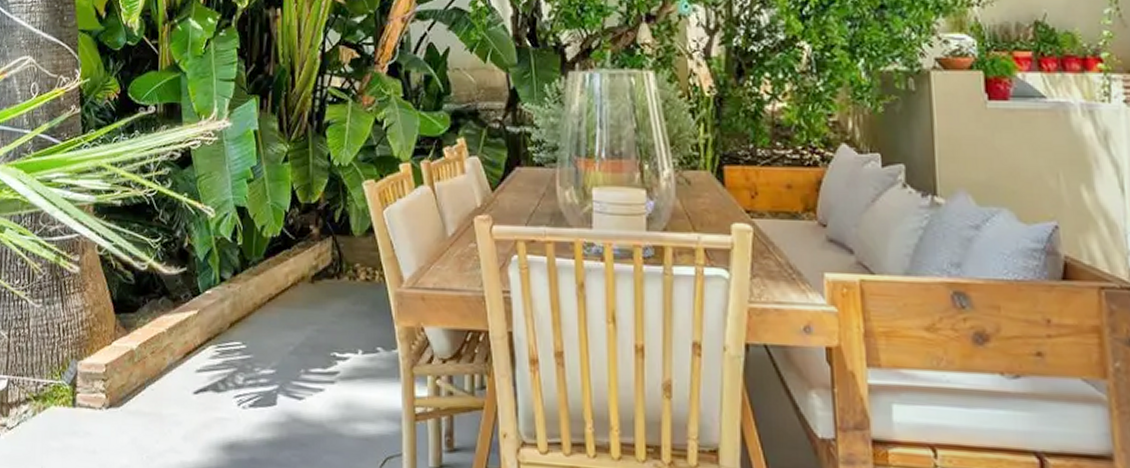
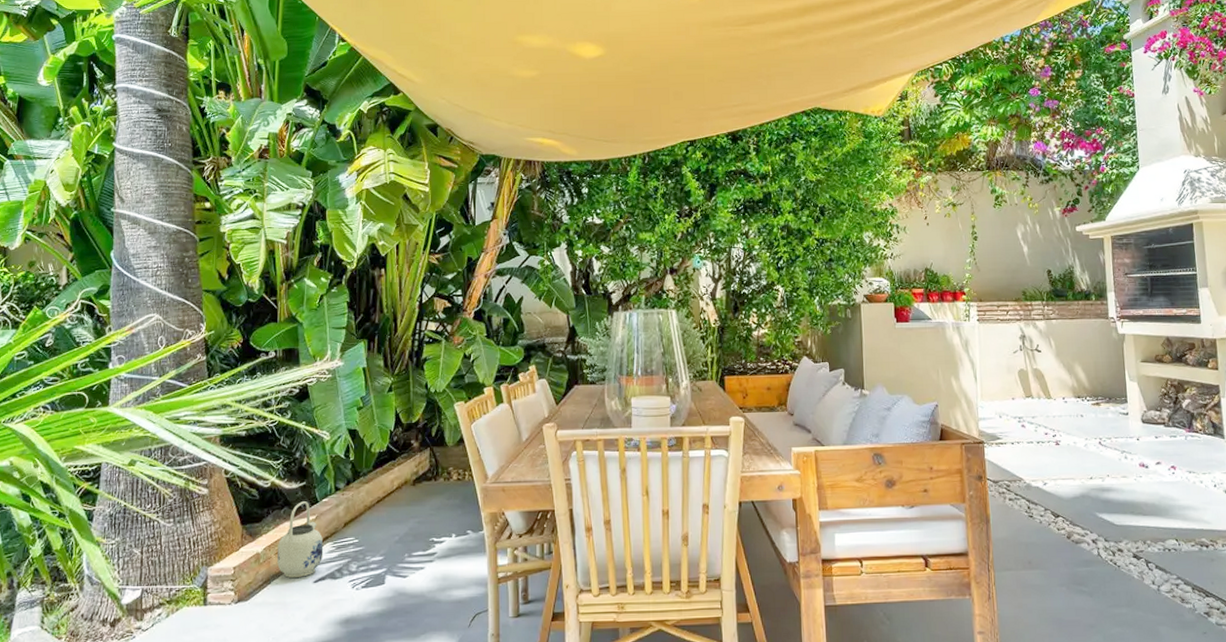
teapot: none [153,291,206,385] -> present [277,501,324,578]

